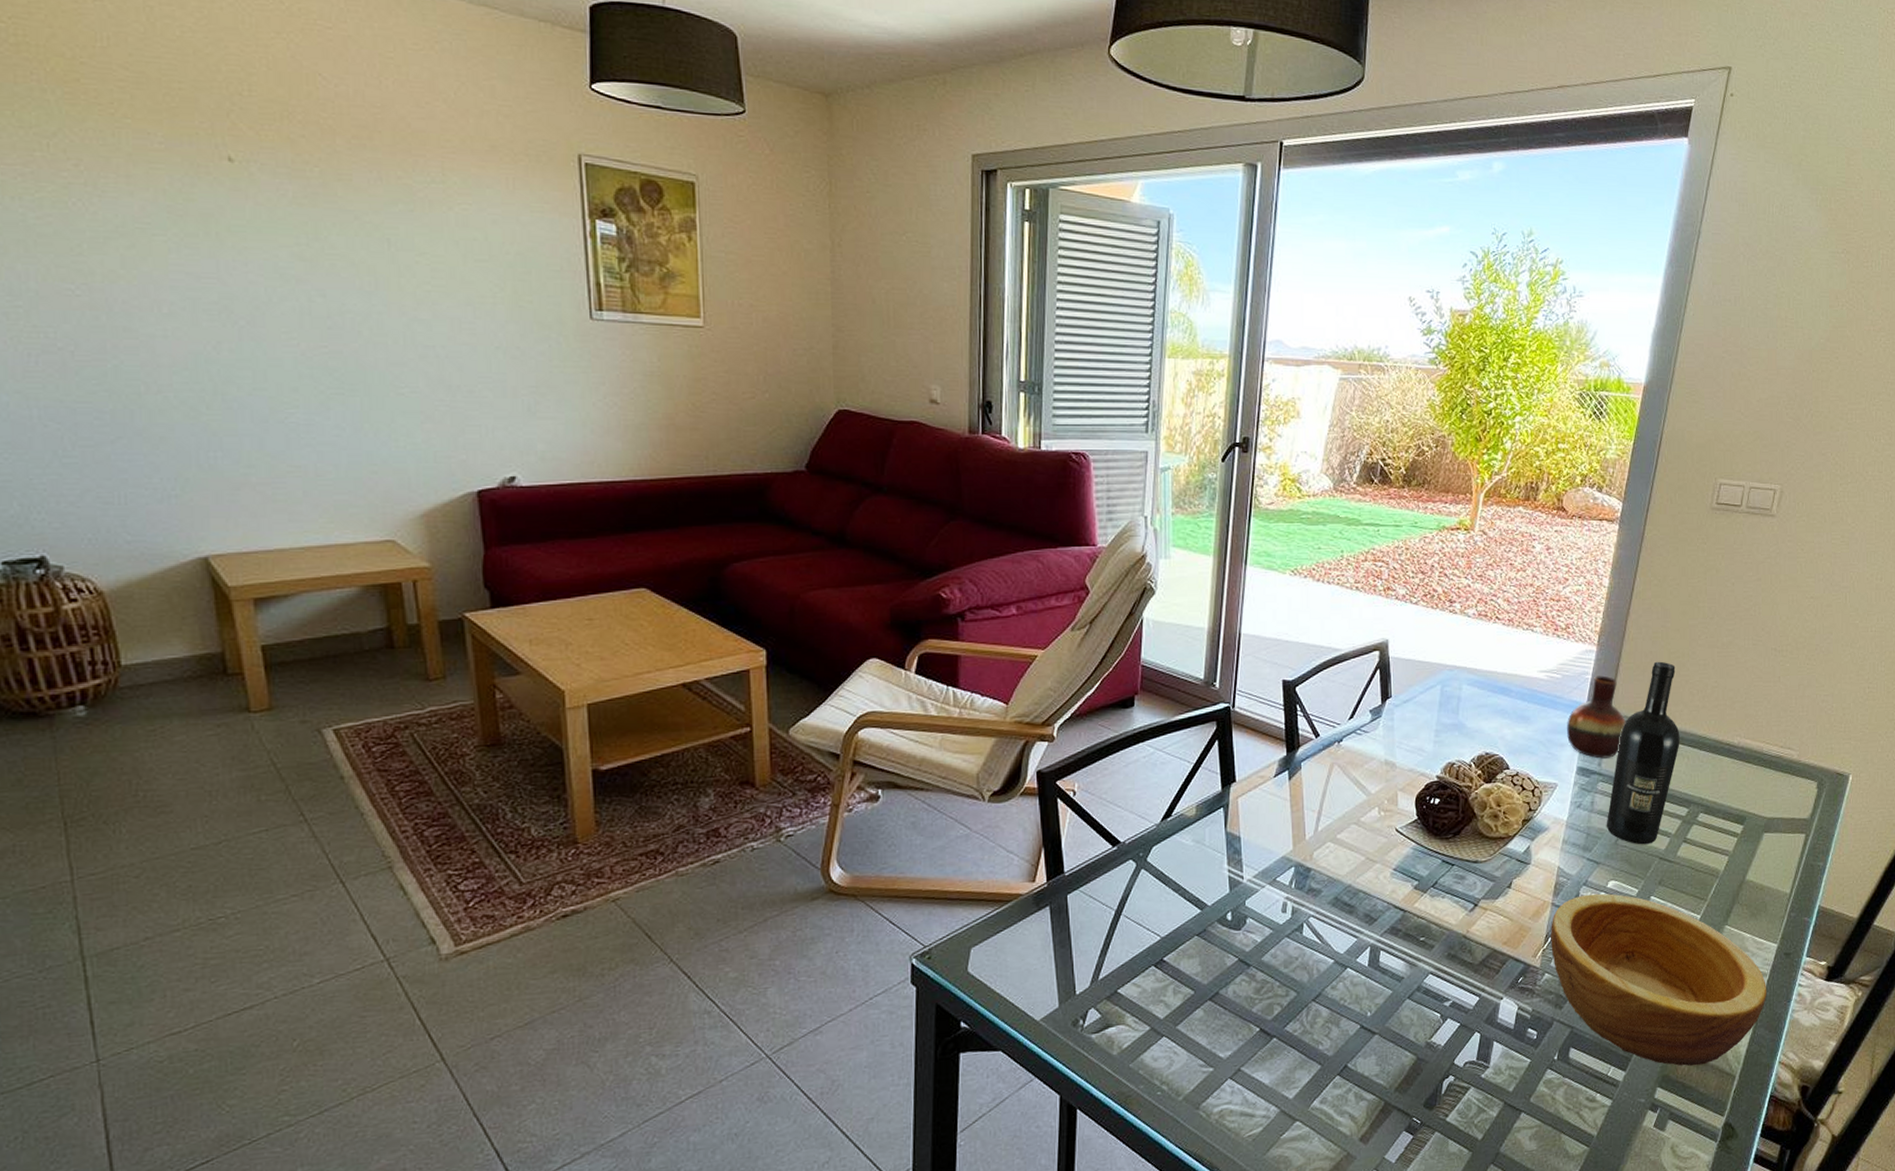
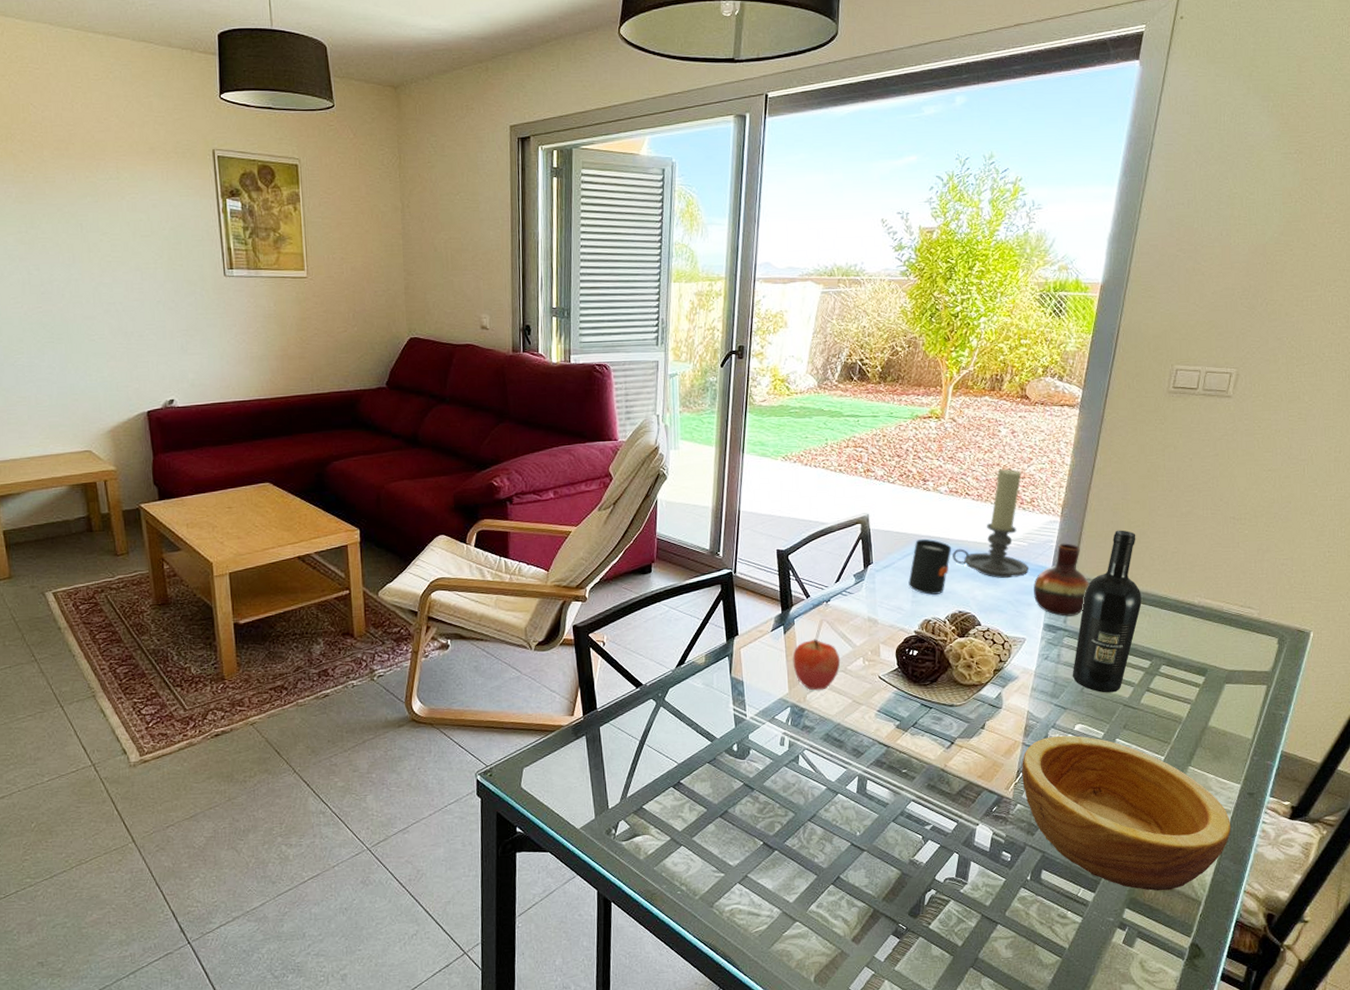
apple: none [1298,785,1353,847] -> present [792,639,841,691]
mug: none [1431,669,1480,734] -> present [908,538,952,595]
candle holder: none [1480,590,1563,716] -> present [952,468,1030,579]

